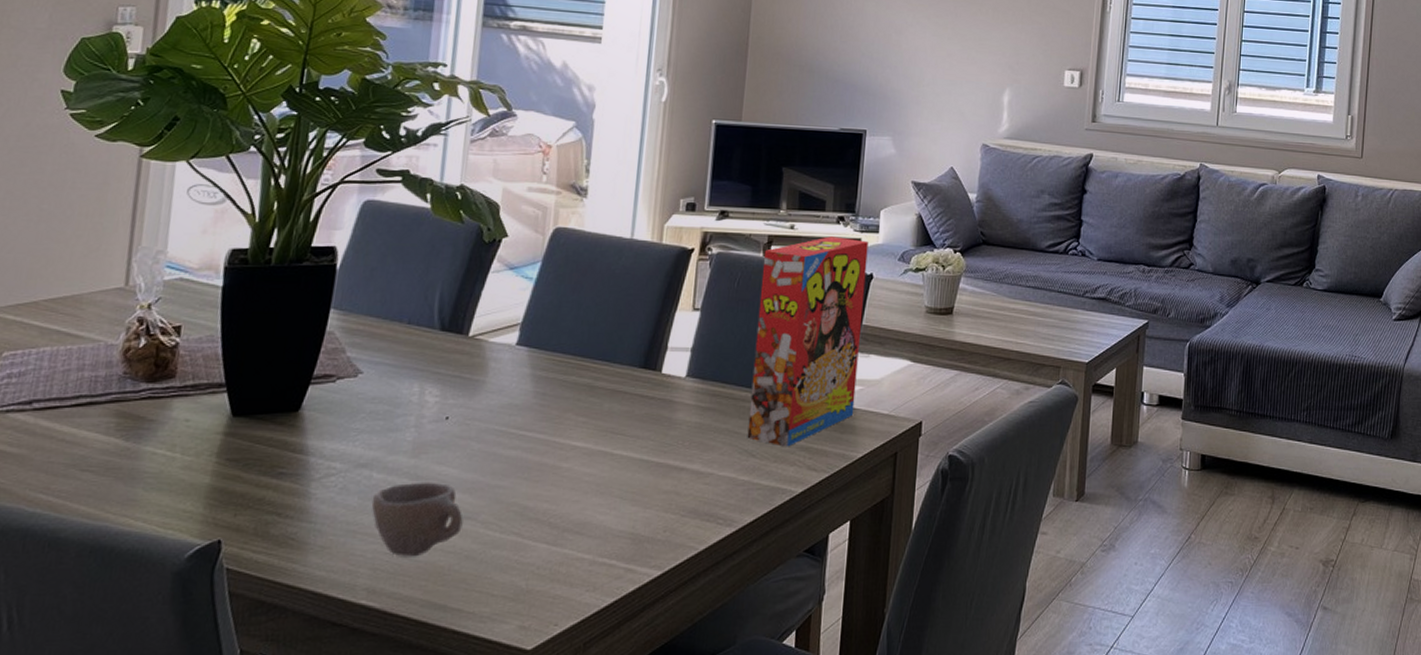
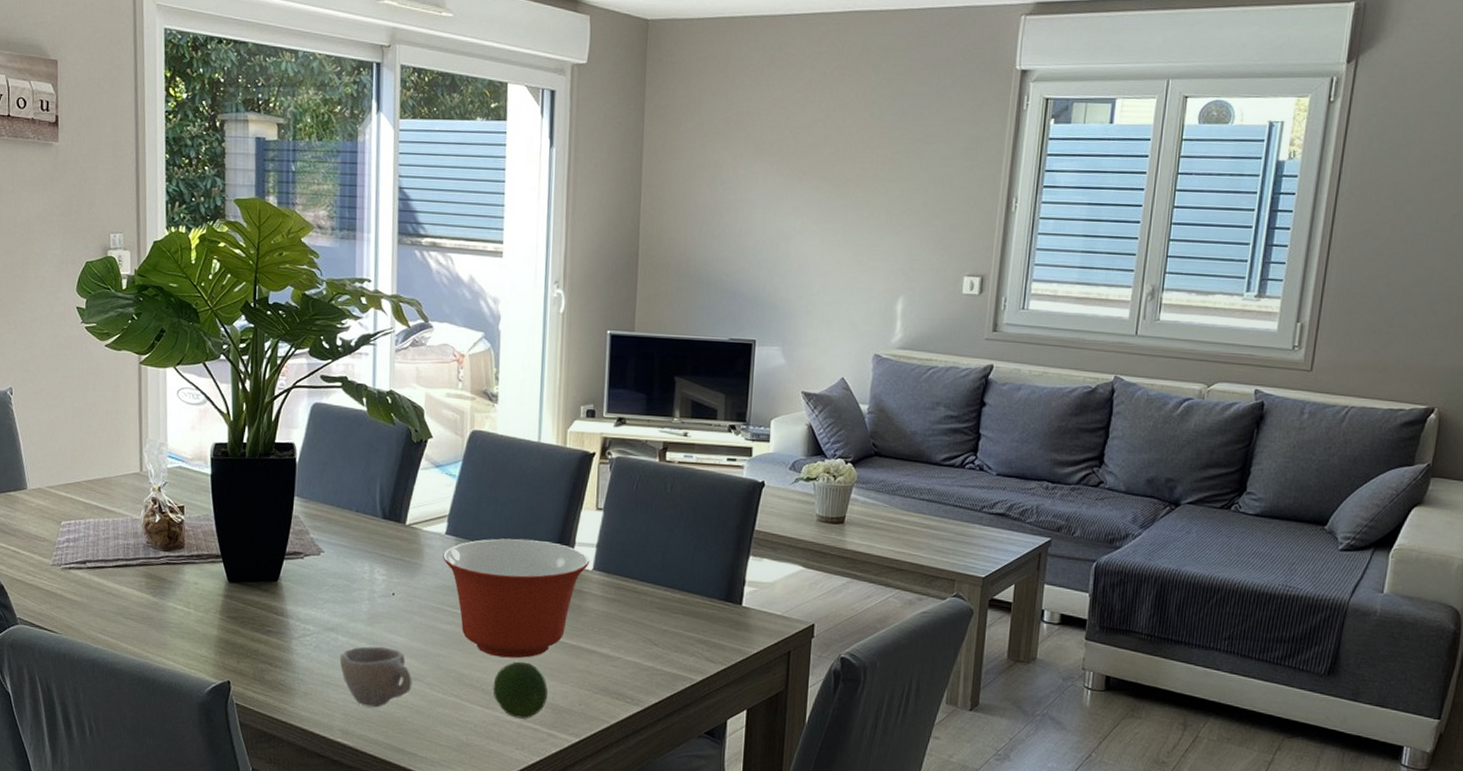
mixing bowl: none [511,346,683,484] -> present [443,538,590,659]
fruit: none [562,487,628,554] -> present [493,661,548,719]
cereal box: present [747,236,869,447] -> none [650,444,760,639]

